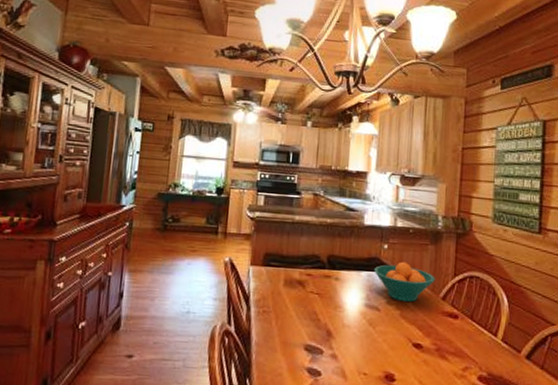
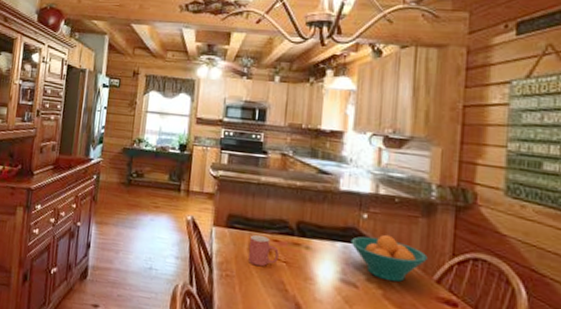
mug: none [284,270,312,300] -> present [248,234,279,267]

